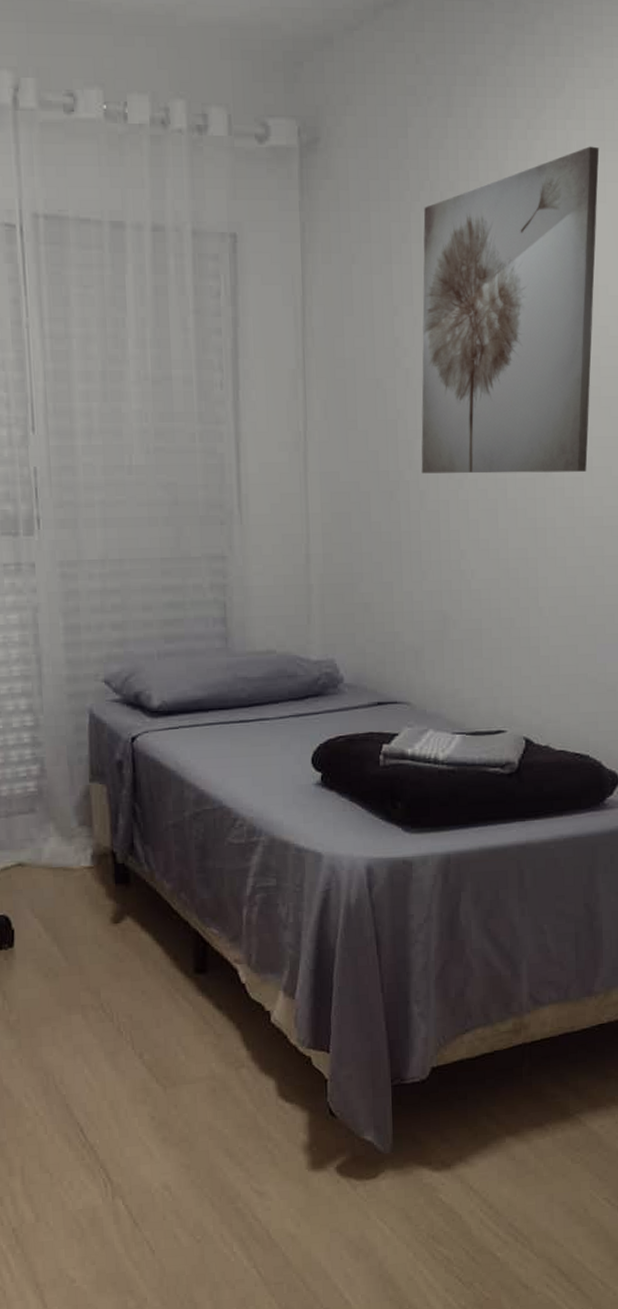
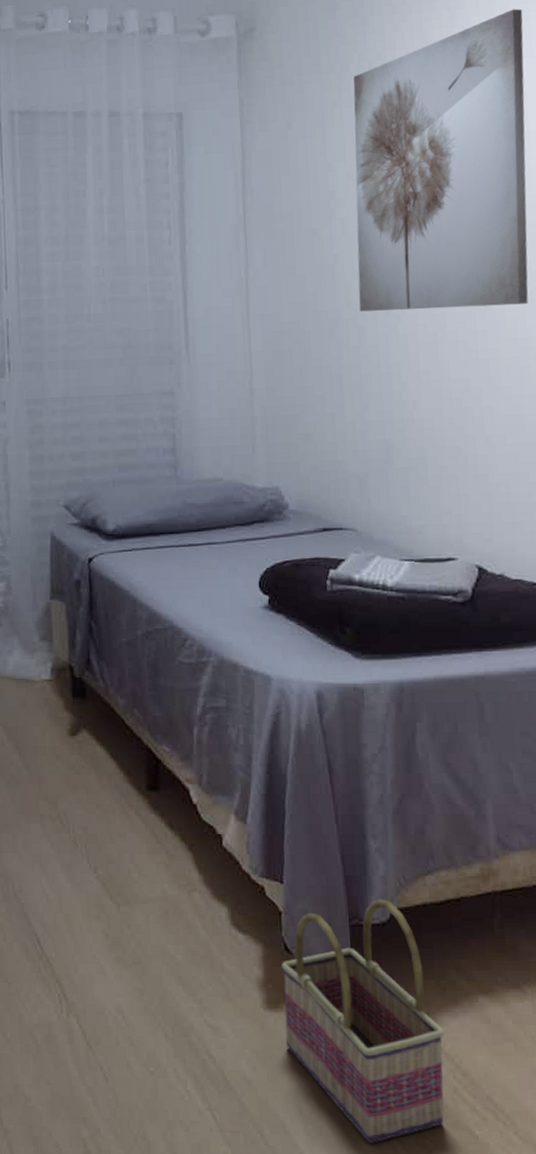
basket: none [325,1059,474,1277] -> present [281,899,445,1144]

